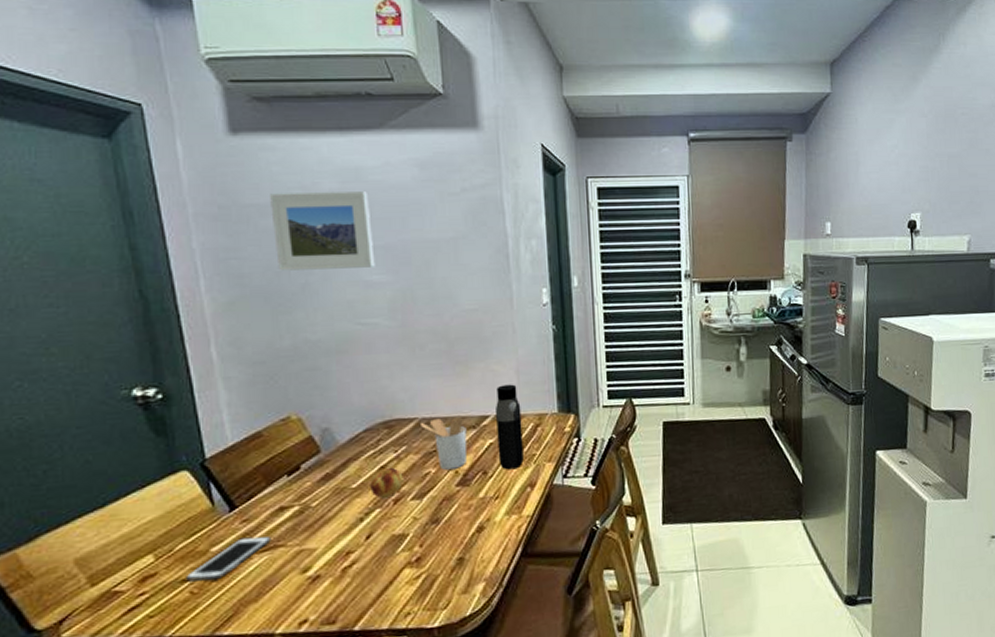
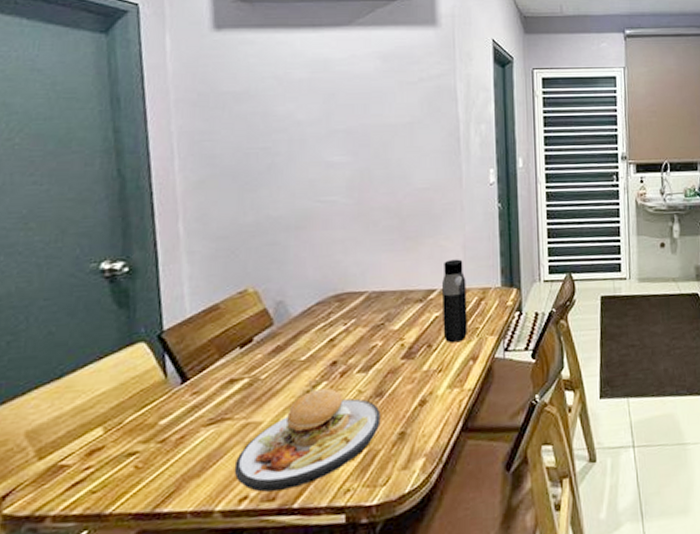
cell phone: present [185,536,271,582] -> none [131,408,219,456]
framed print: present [270,191,376,271] -> none [245,81,337,152]
plate: none [291,506,438,616] -> present [234,379,381,492]
fruit: present [370,467,403,499] -> none [318,339,351,372]
utensil holder: present [421,417,468,470] -> none [370,291,414,343]

